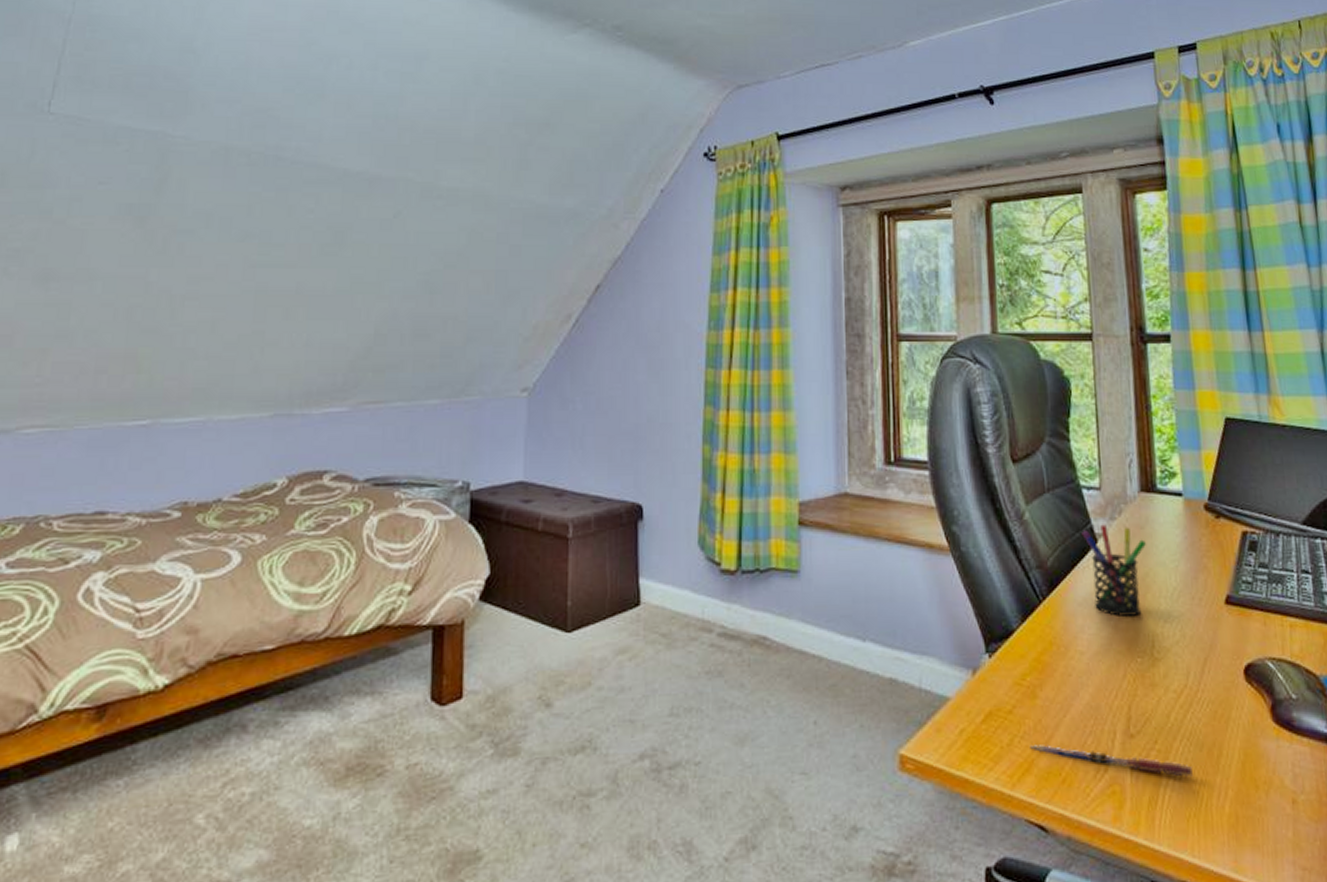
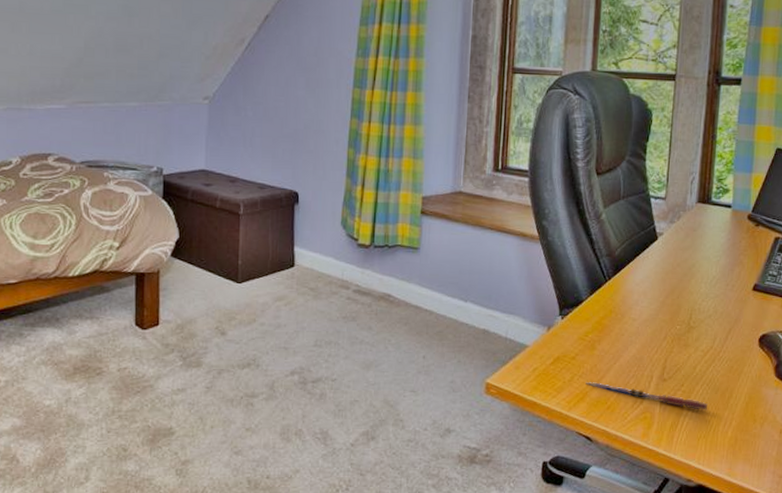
pen holder: present [1082,524,1146,616] -> none [646,226,696,295]

